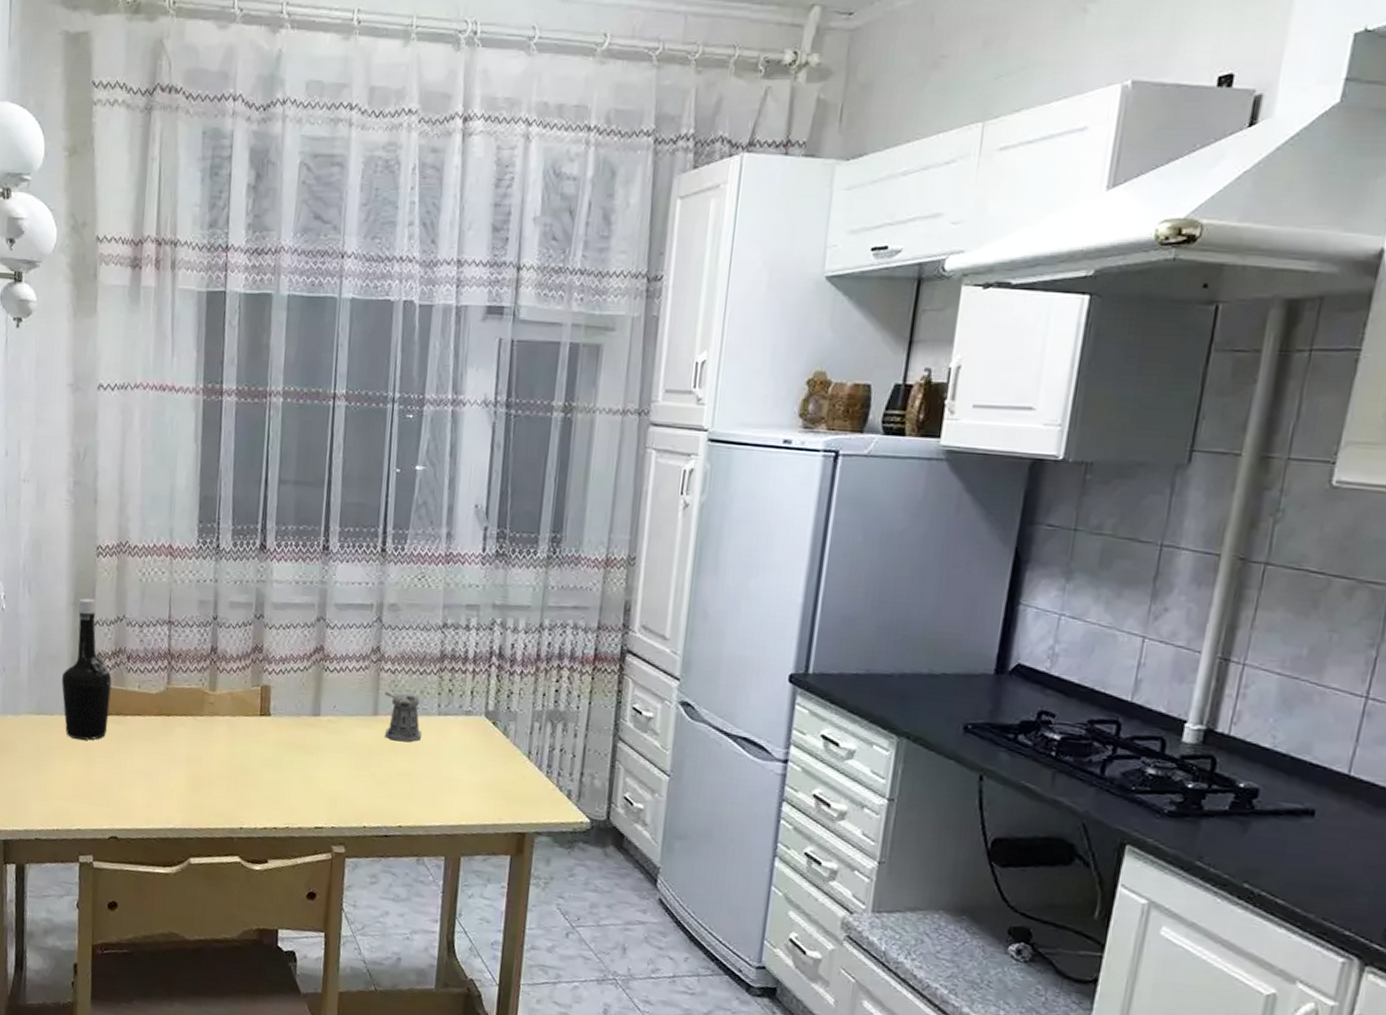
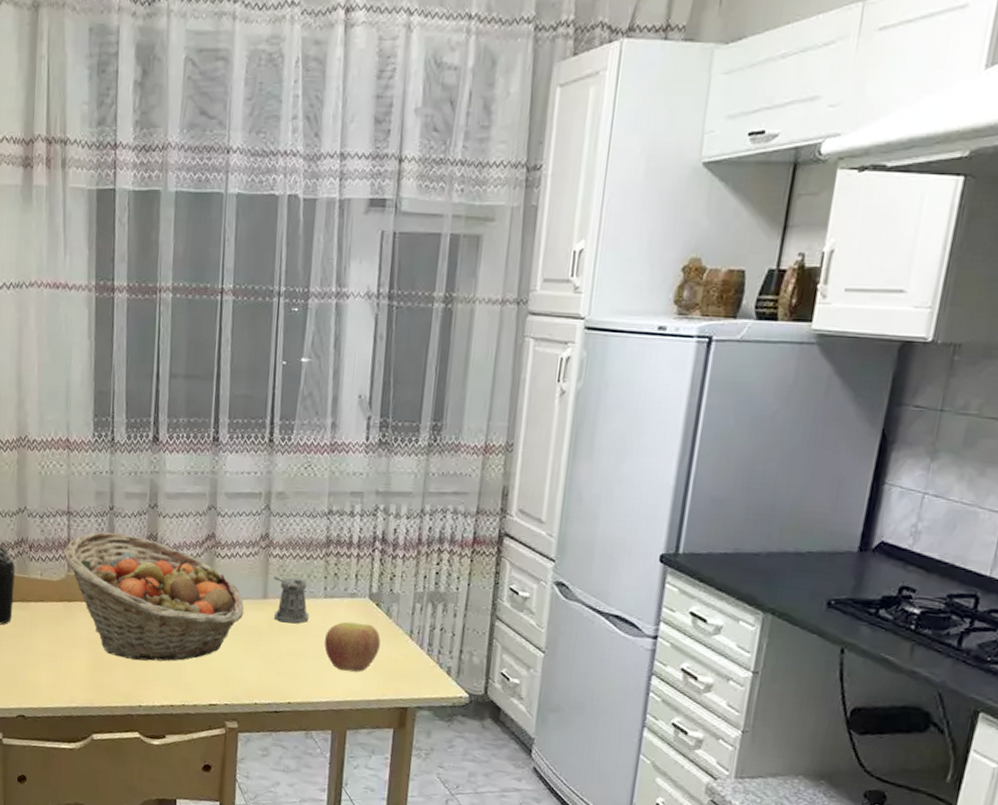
fruit basket: none [164,642,354,781] -> present [64,531,245,662]
apple: none [438,740,497,795] -> present [324,621,381,672]

